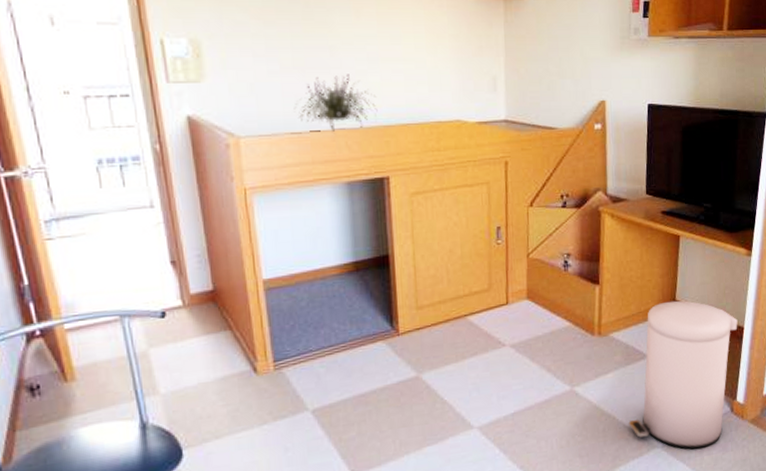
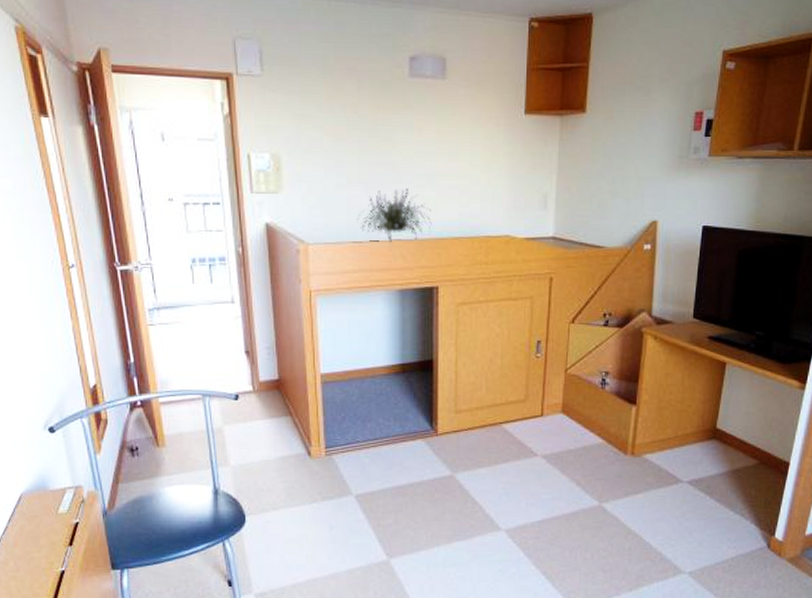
pedal bin: present [628,300,738,450] -> none [655,428,783,580]

